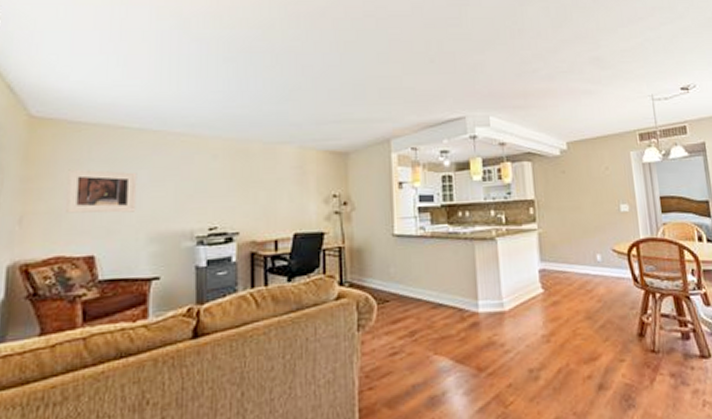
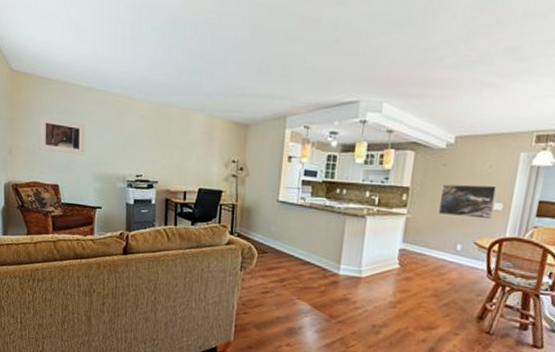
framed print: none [566,186,623,224] -> present [438,184,498,220]

